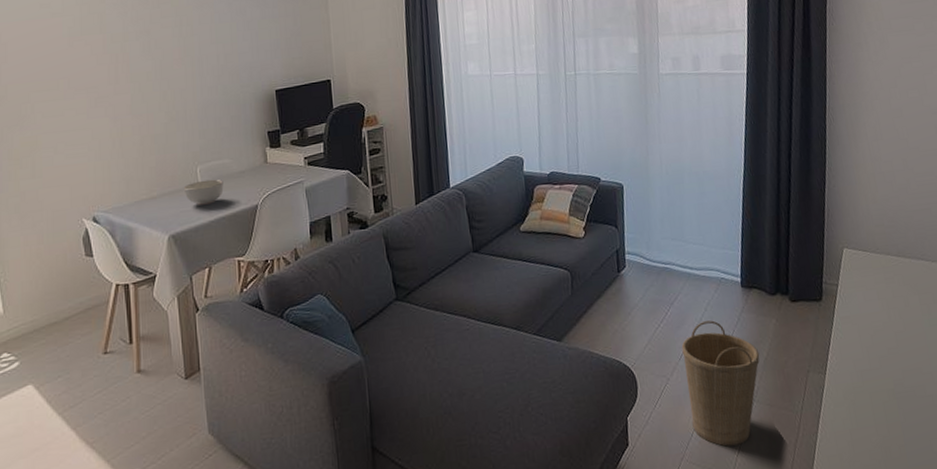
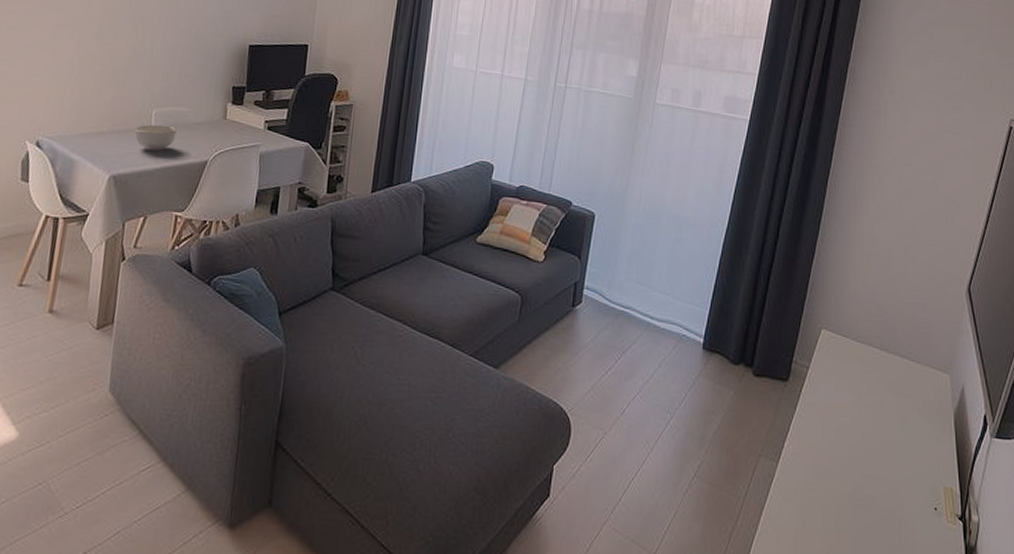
basket: present [681,320,760,447] -> none [623,378,710,521]

